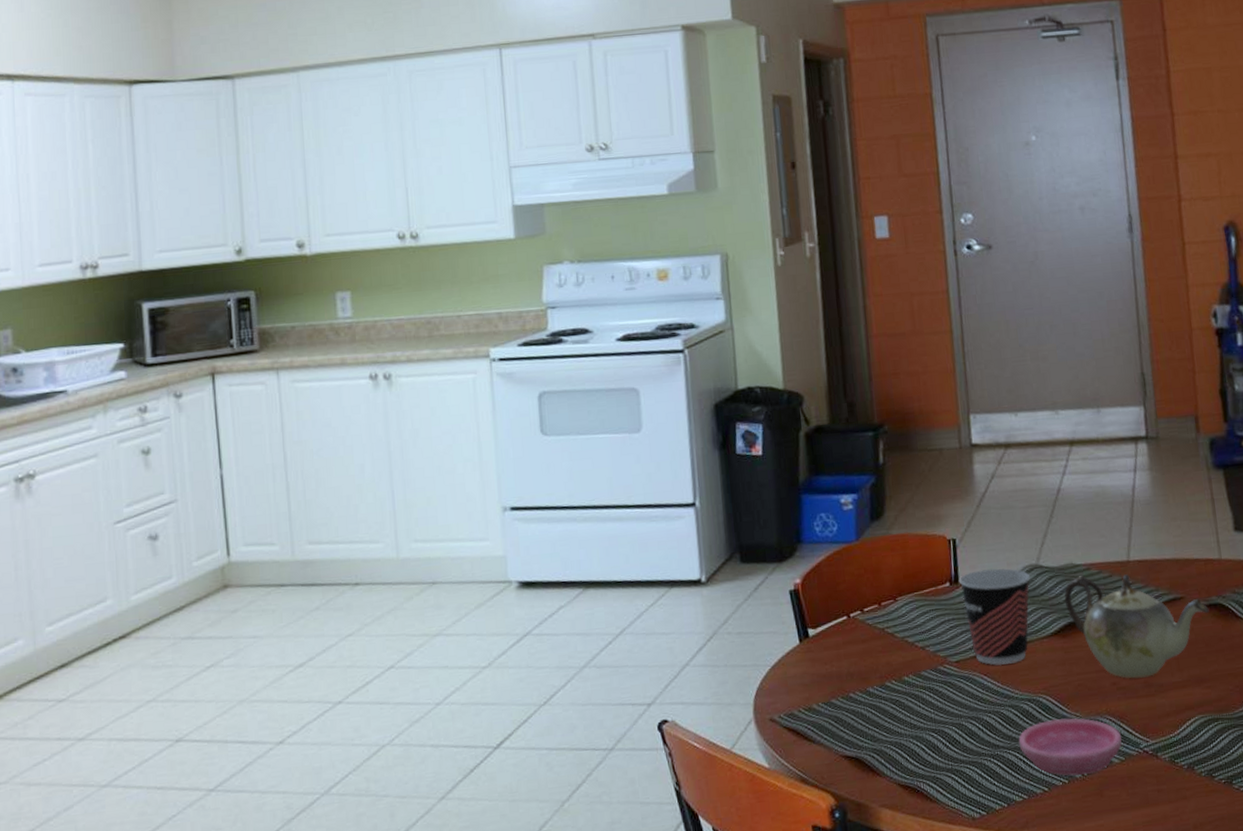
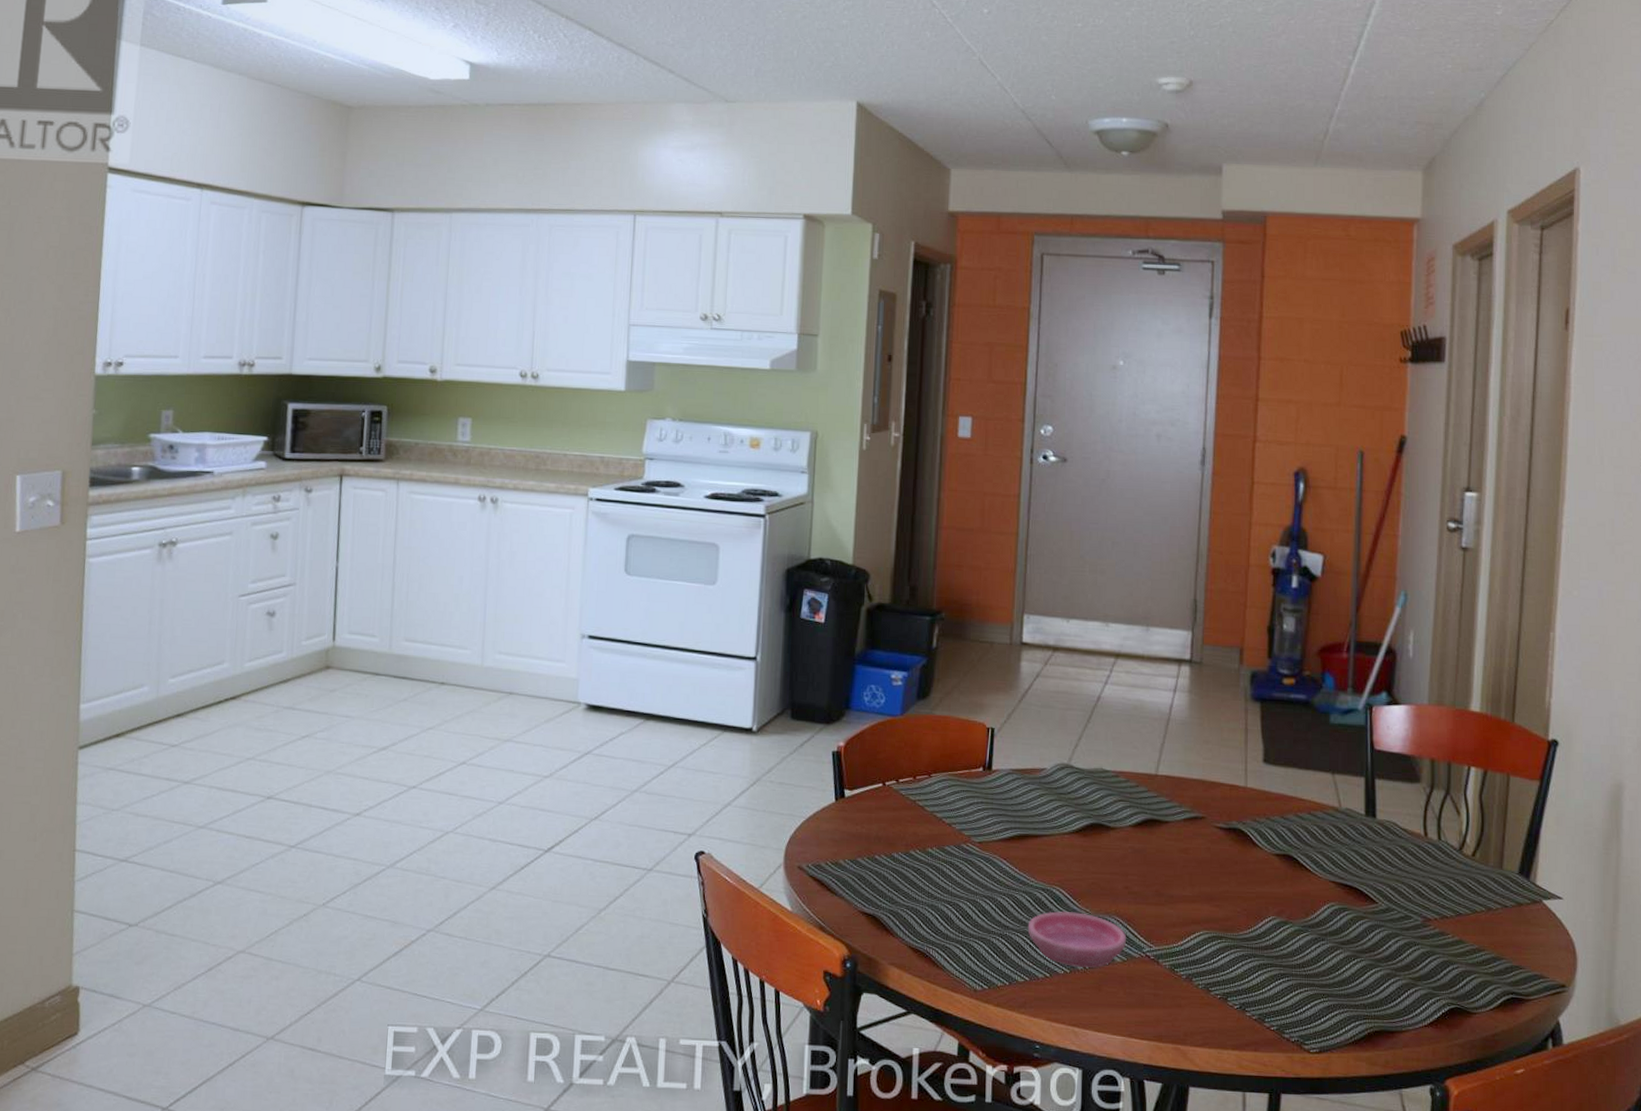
cup: present [958,568,1031,665] -> none [992,760,1061,853]
teapot: present [1064,574,1209,679] -> none [1090,781,1228,887]

